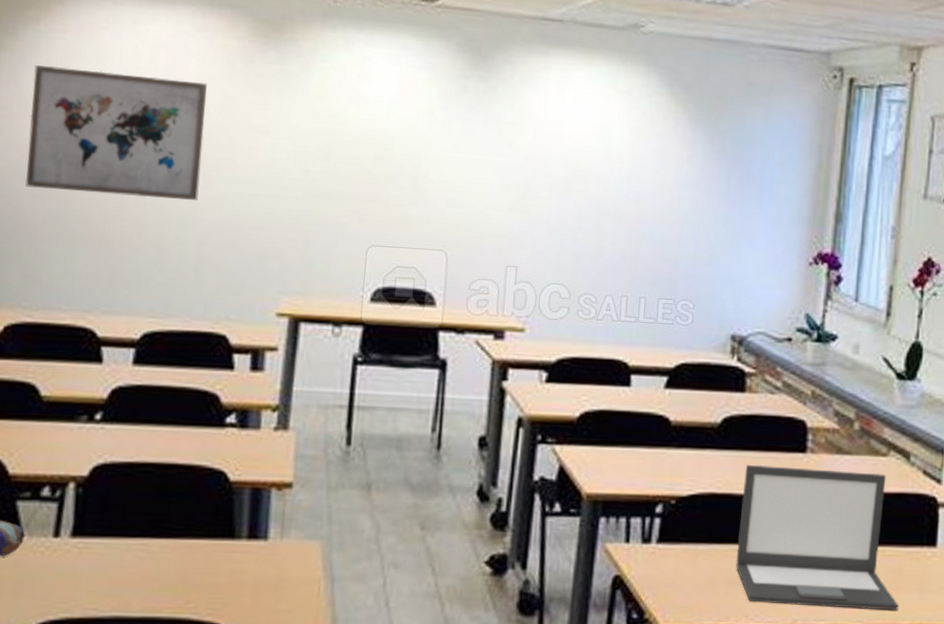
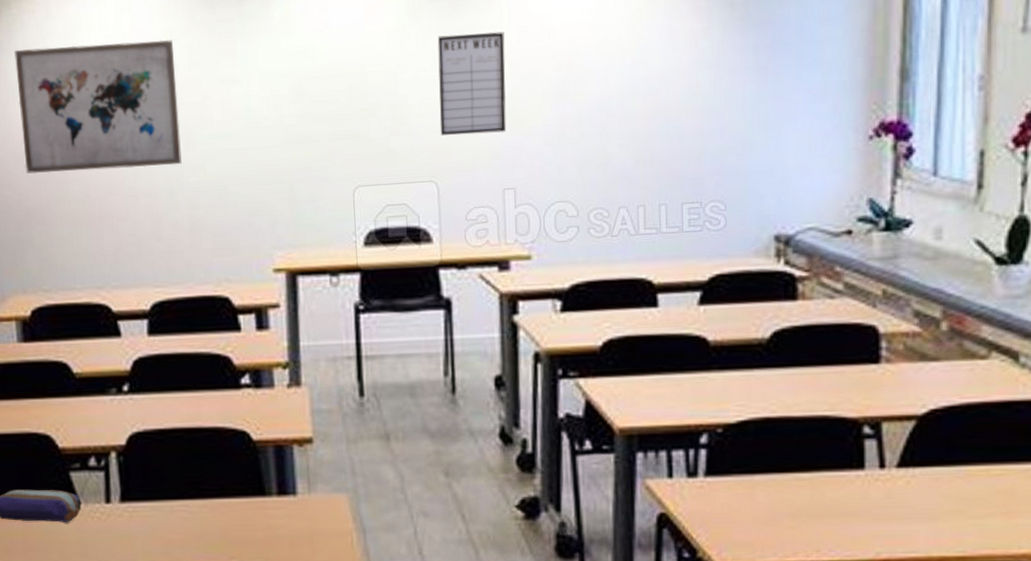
writing board: none [455,123,523,216] -> present [437,31,507,135]
laptop: present [736,464,899,611] -> none [801,379,1012,538]

